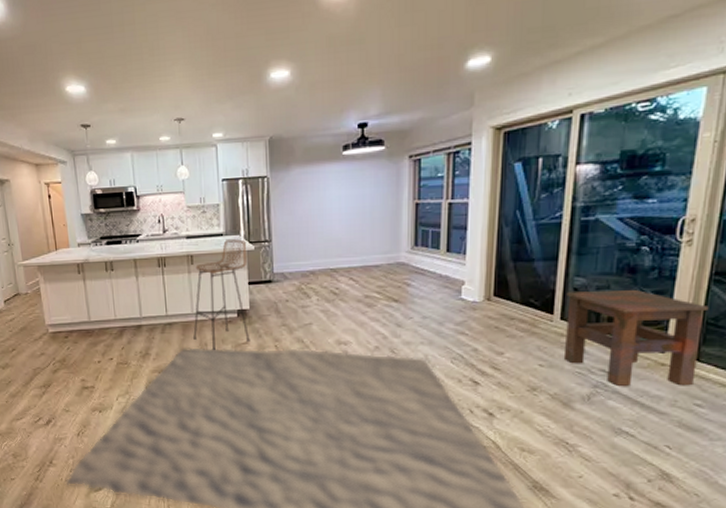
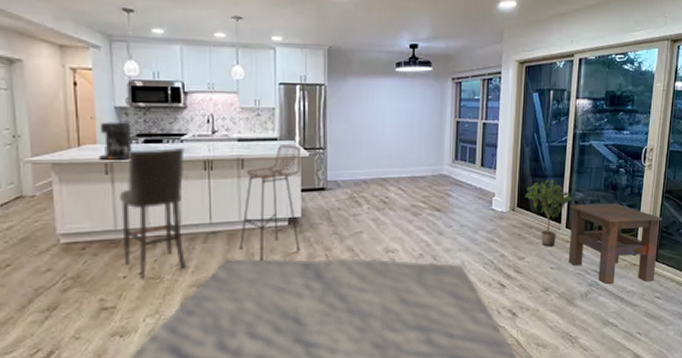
coffee maker: none [70,227,98,263] -> present [98,122,132,161]
bar stool: none [90,248,148,365] -> present [120,148,185,280]
potted plant: none [504,264,569,341] -> present [525,180,572,247]

